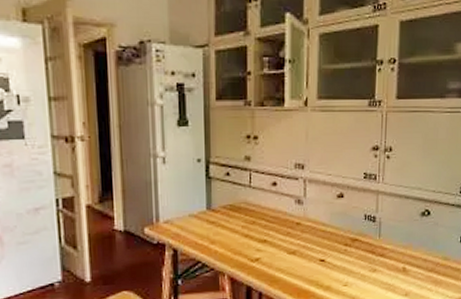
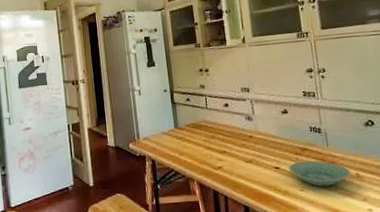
bowl: none [335,252,398,281] -> present [288,160,351,186]

